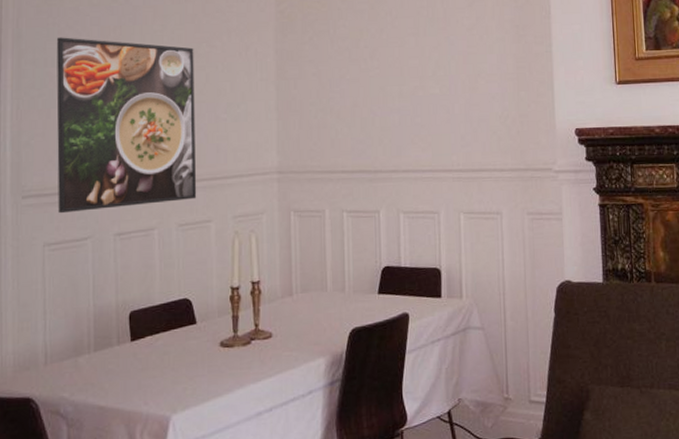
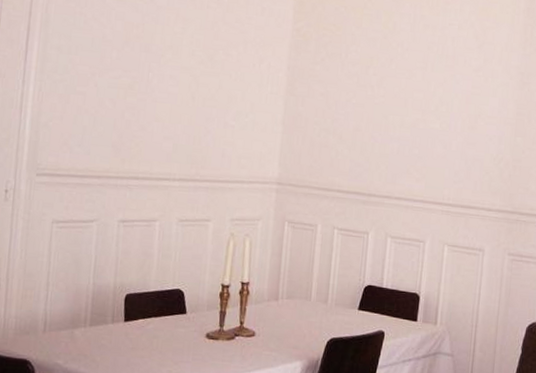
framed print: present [56,37,197,214] -> none [68,27,211,198]

